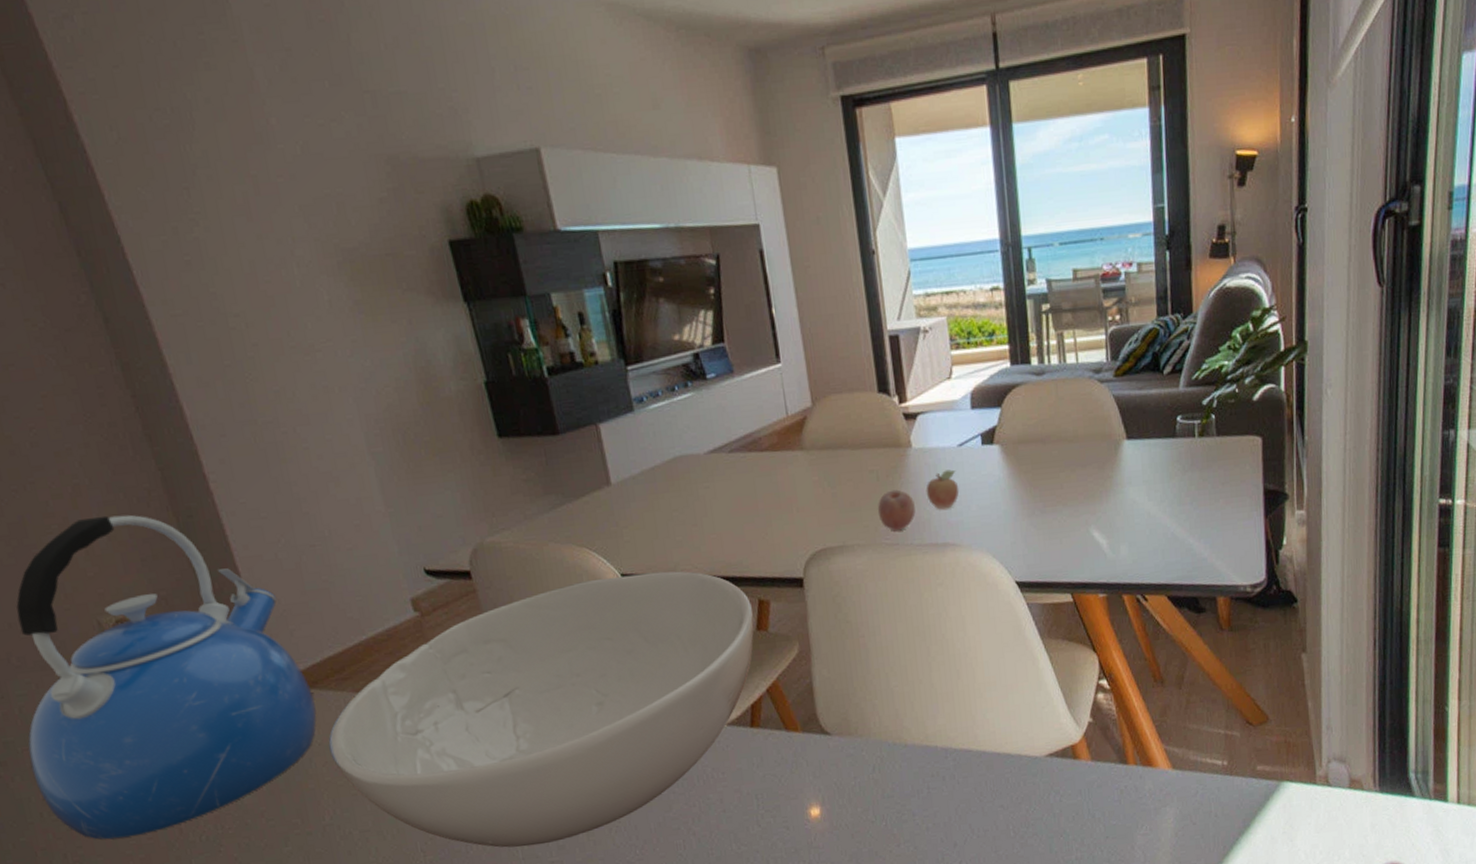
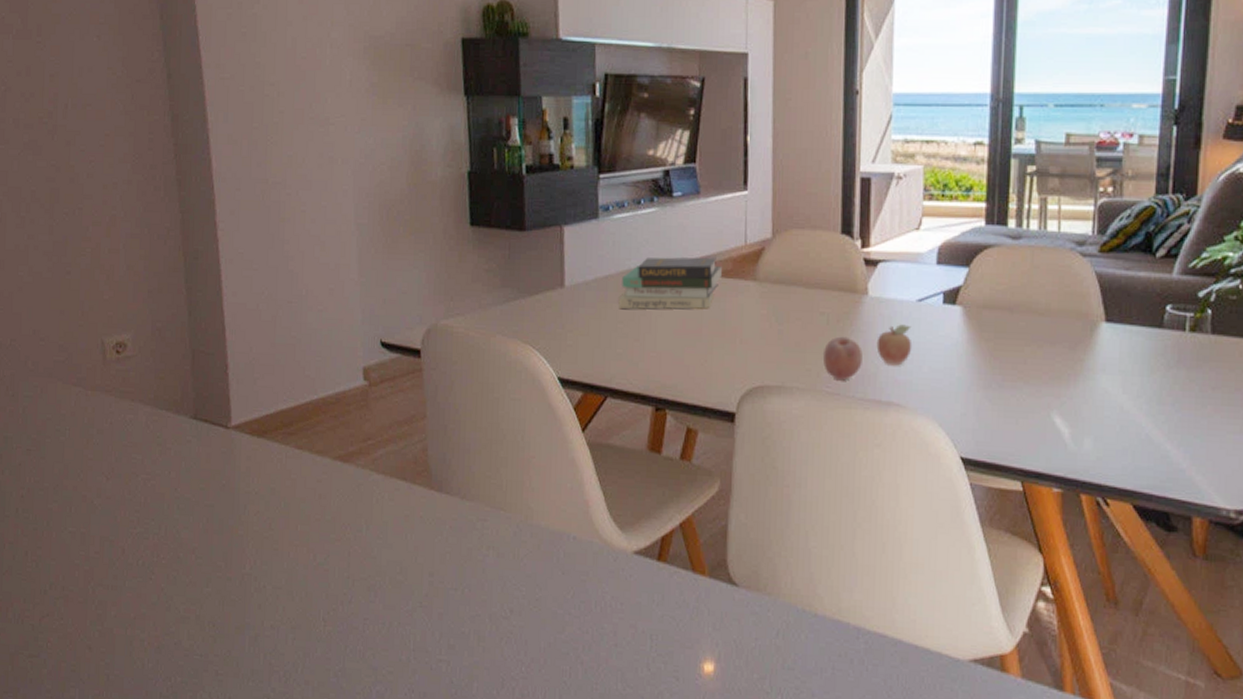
kettle: present [16,514,317,840] -> none [19,246,261,548]
bowl: present [328,571,754,848] -> none [263,378,680,640]
books: none [669,433,769,497] -> present [618,257,722,309]

